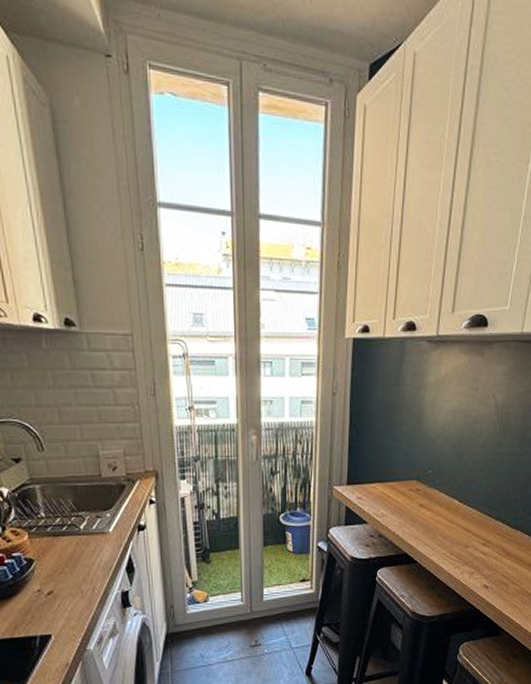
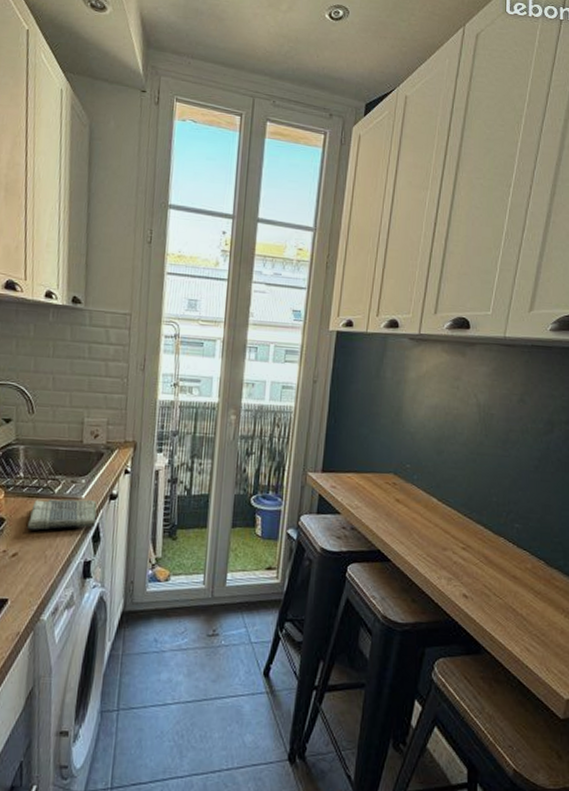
dish towel: none [58,533,127,568] -> present [28,499,97,530]

